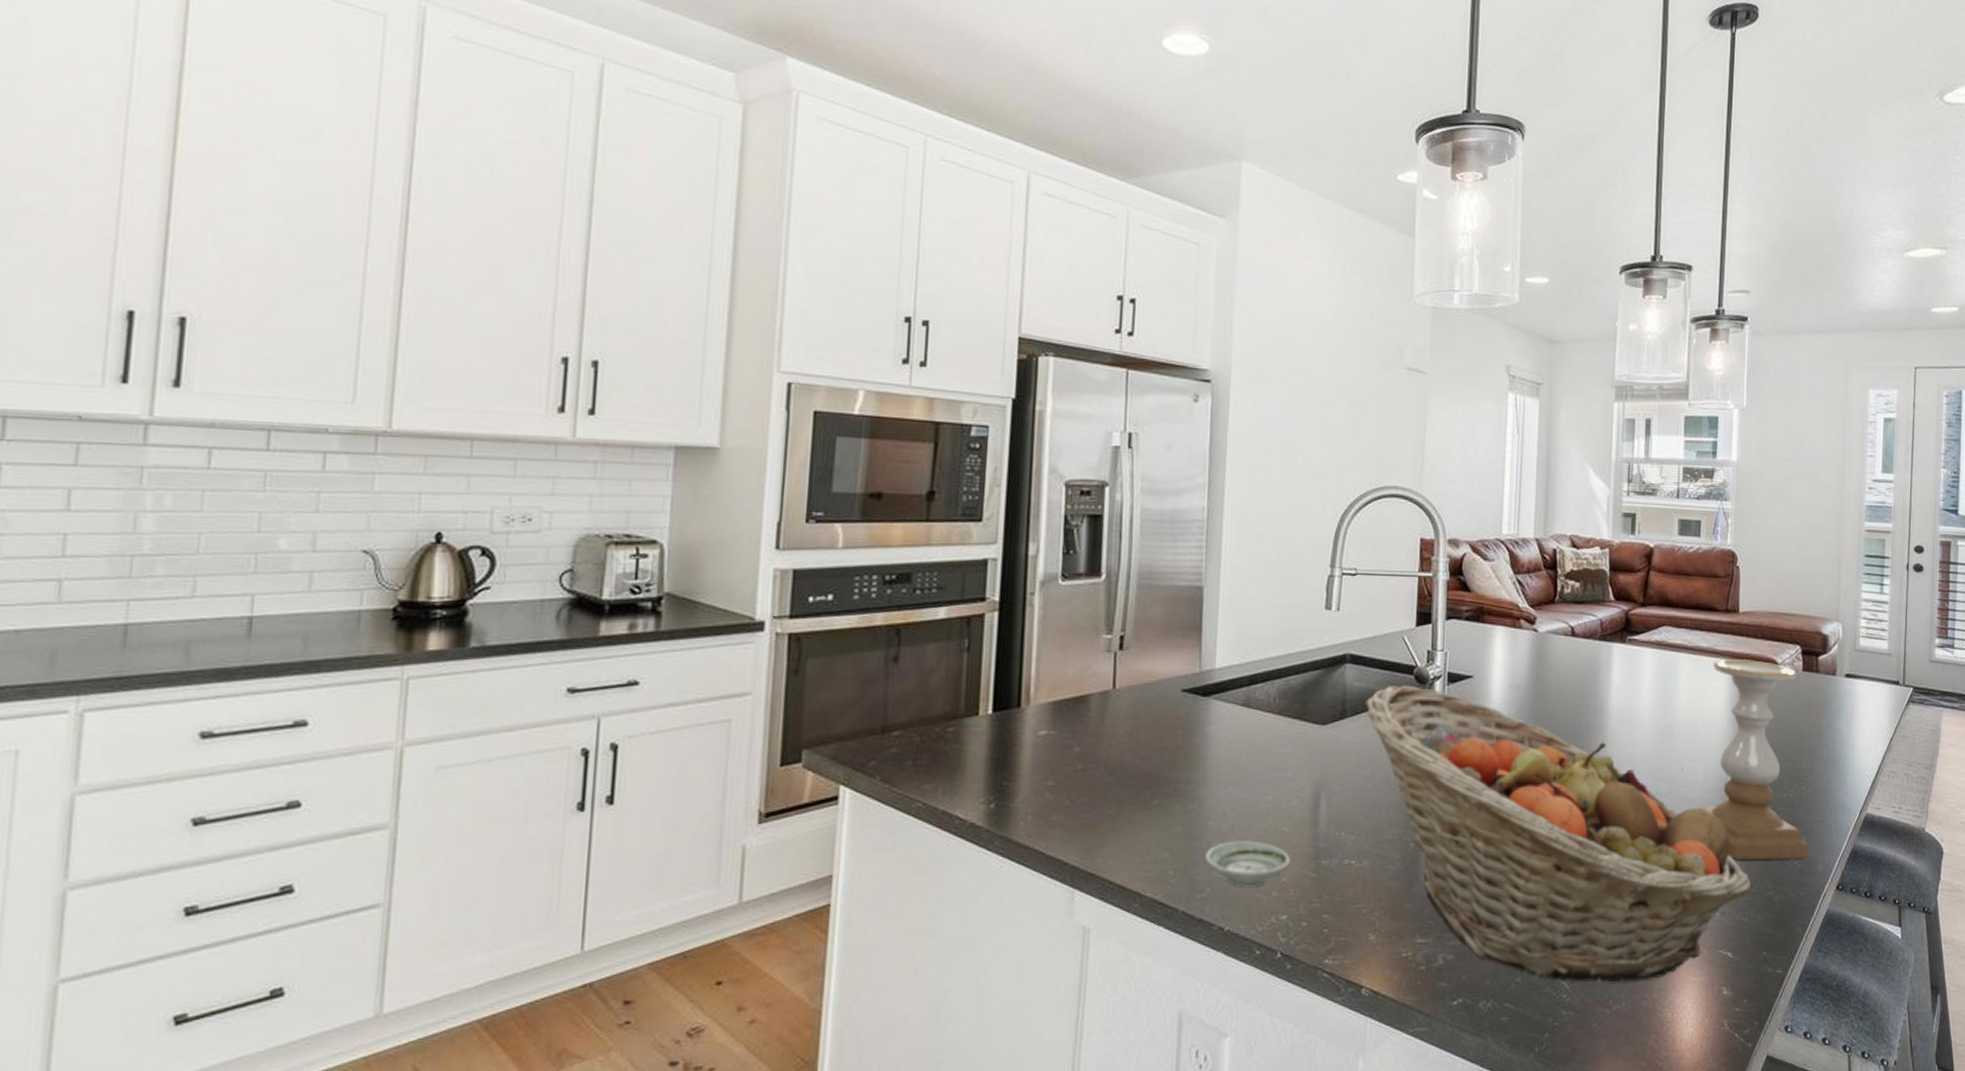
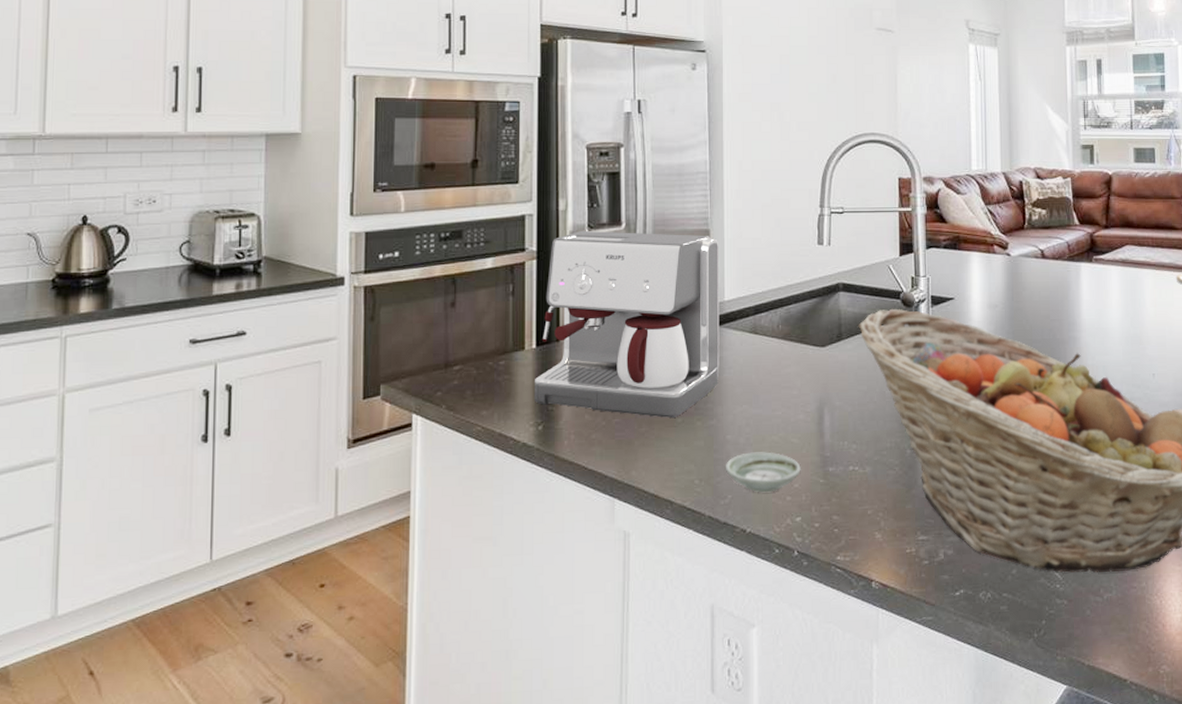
coffee maker: none [987,580,1213,799] -> present [535,230,720,418]

